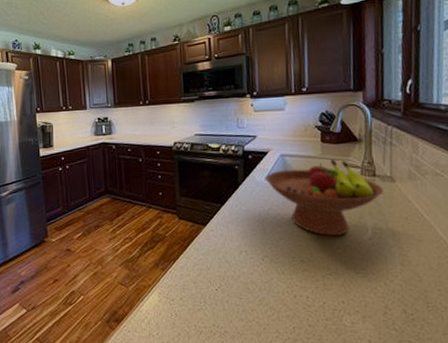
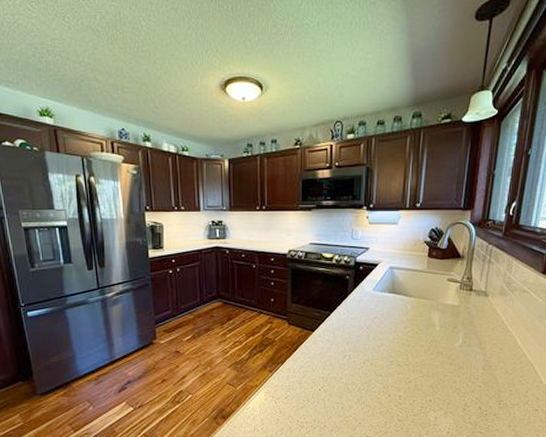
fruit bowl: present [265,158,383,236] -> none [373,273,477,343]

